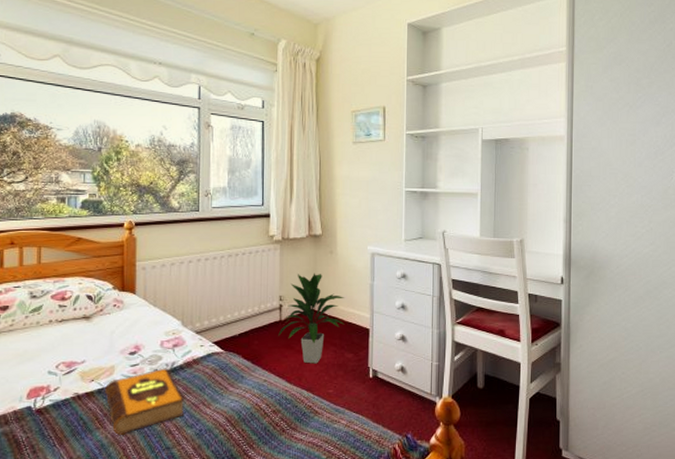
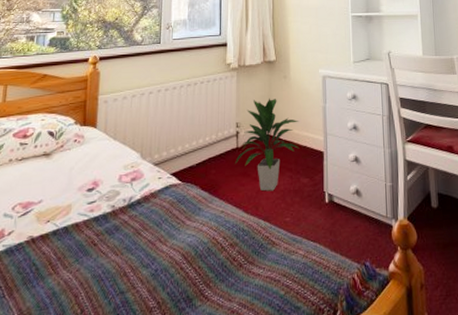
hardback book: present [104,368,185,435] -> none [59,203,141,281]

